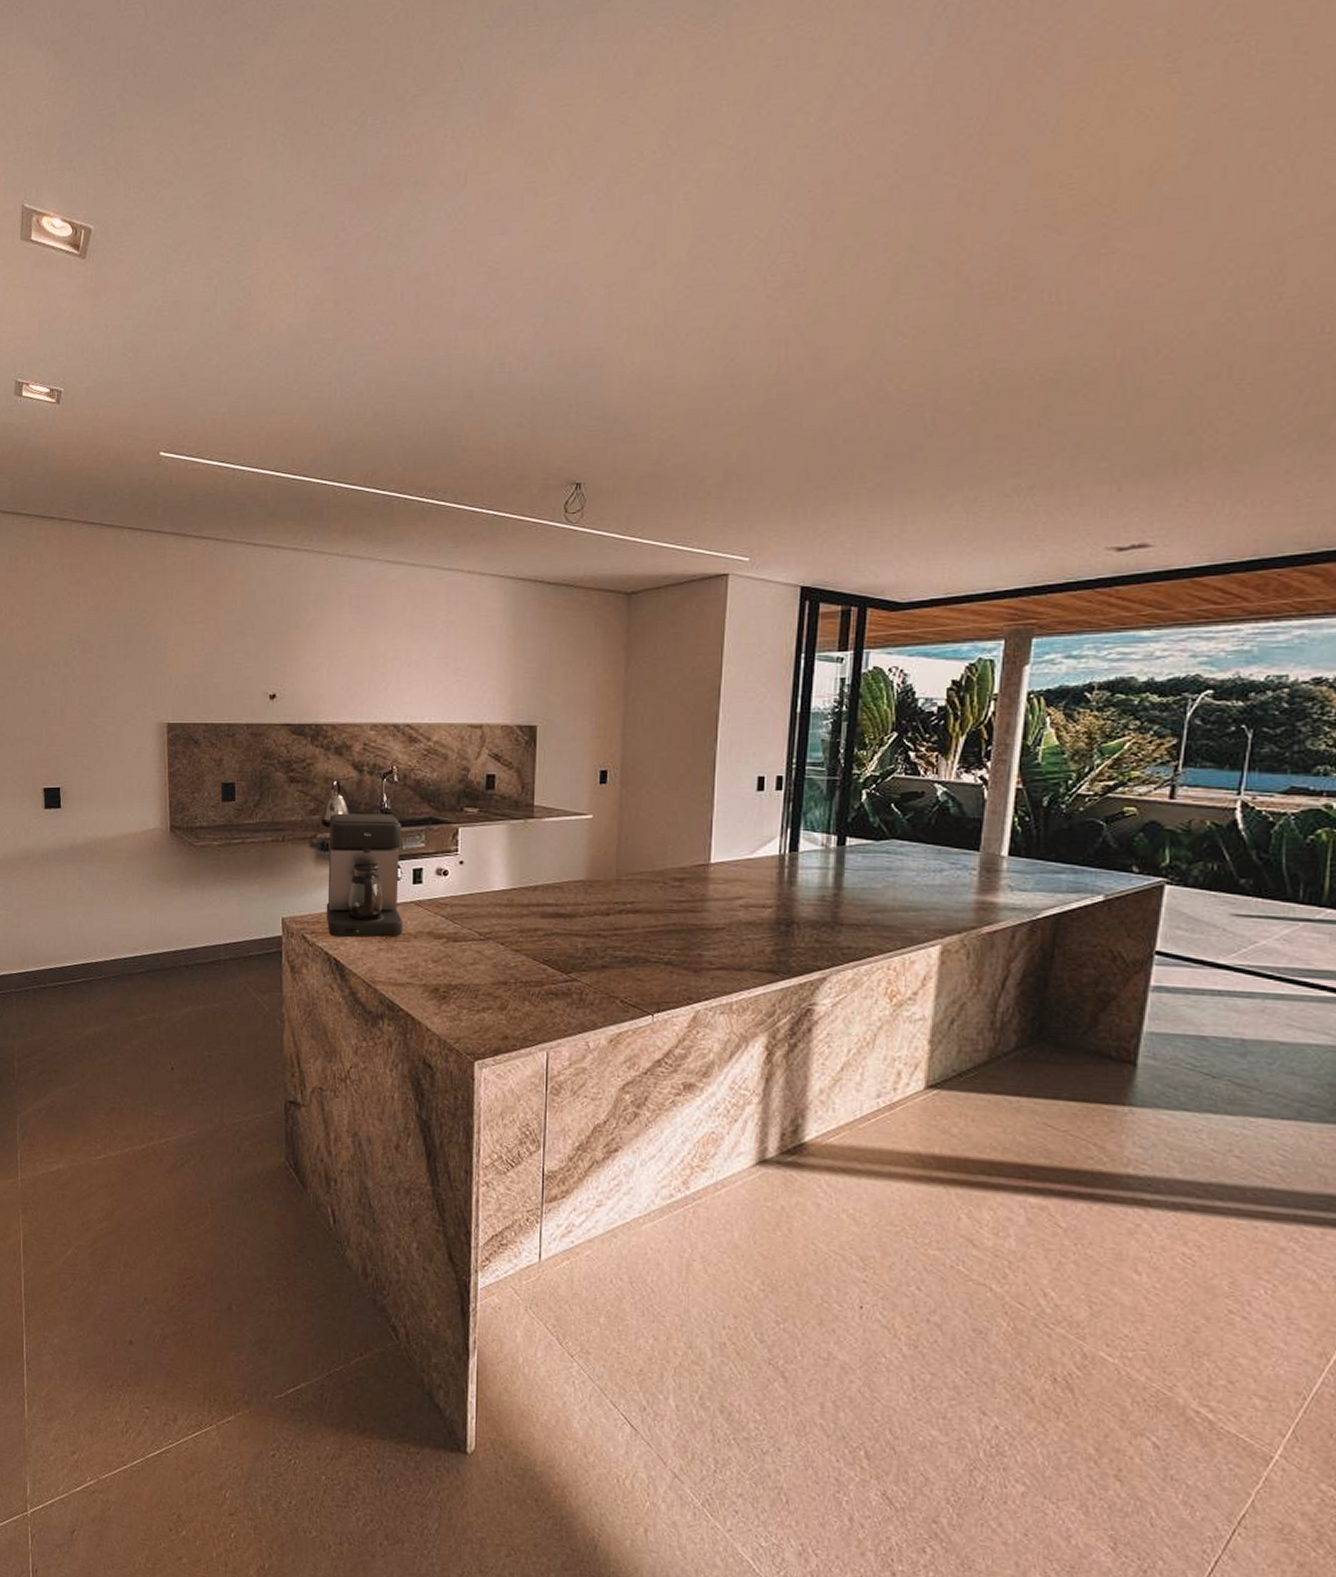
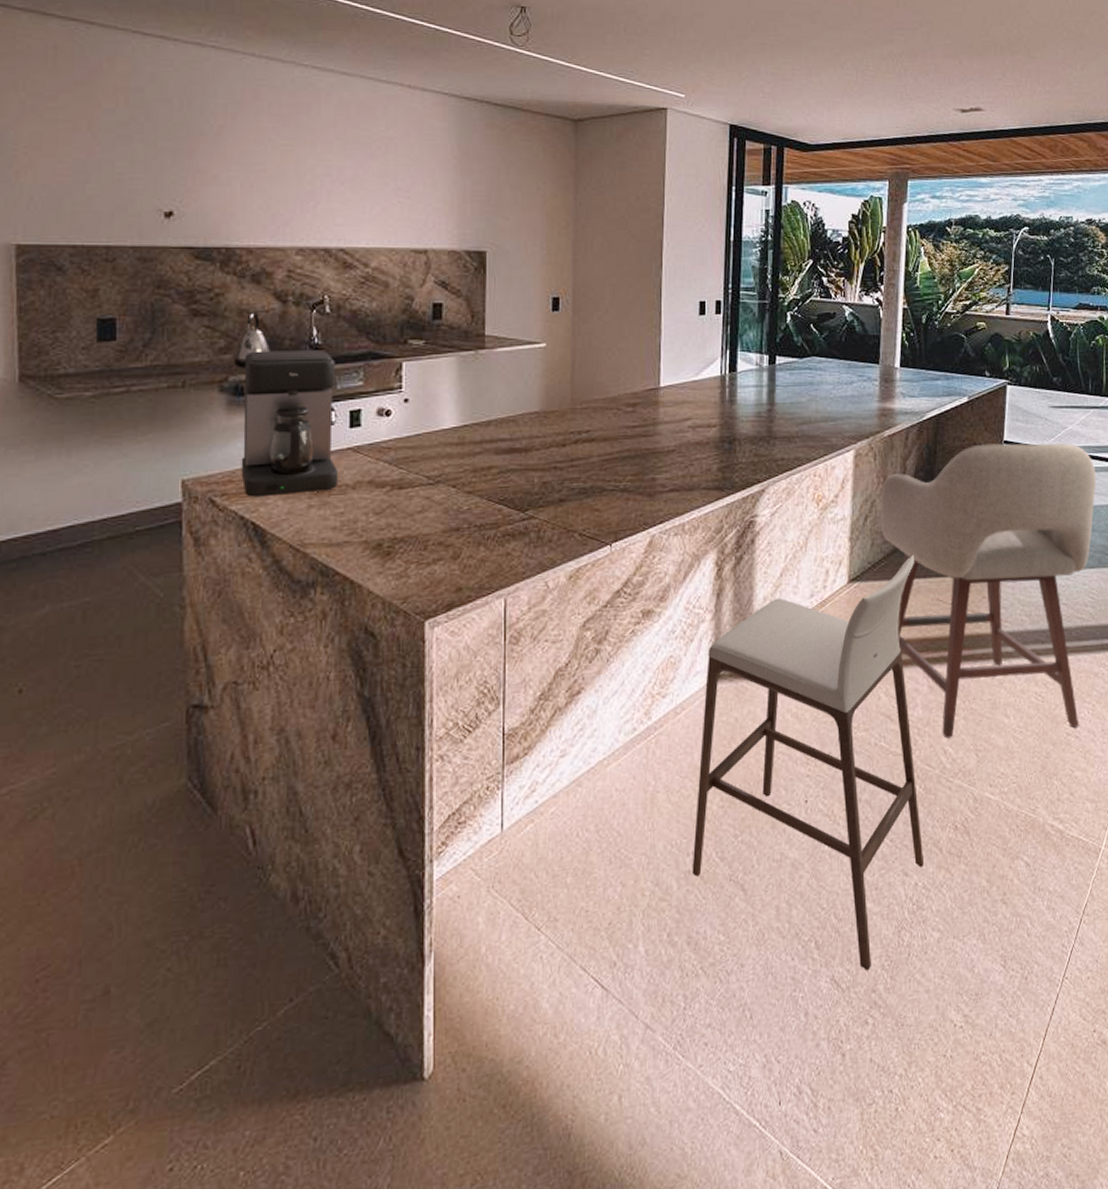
bar stool: none [727,1068,1017,1499] -> present [692,554,924,970]
bar stool: none [972,952,1303,1307] -> present [881,442,1097,738]

